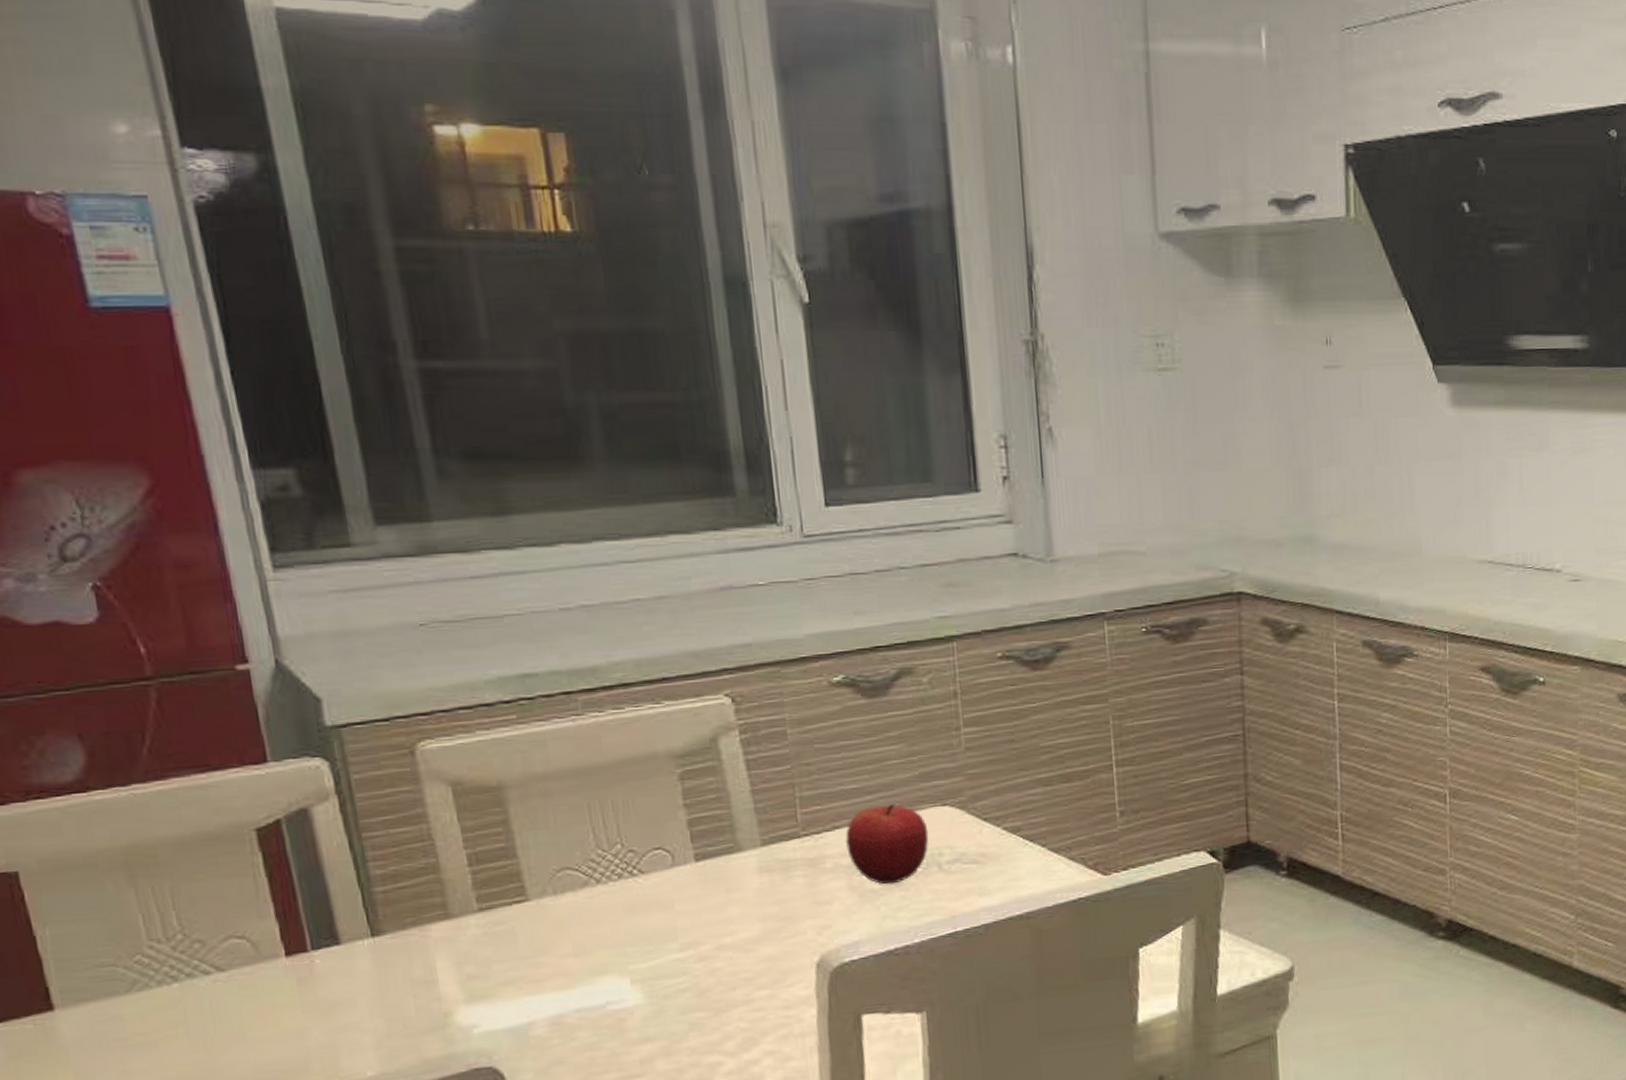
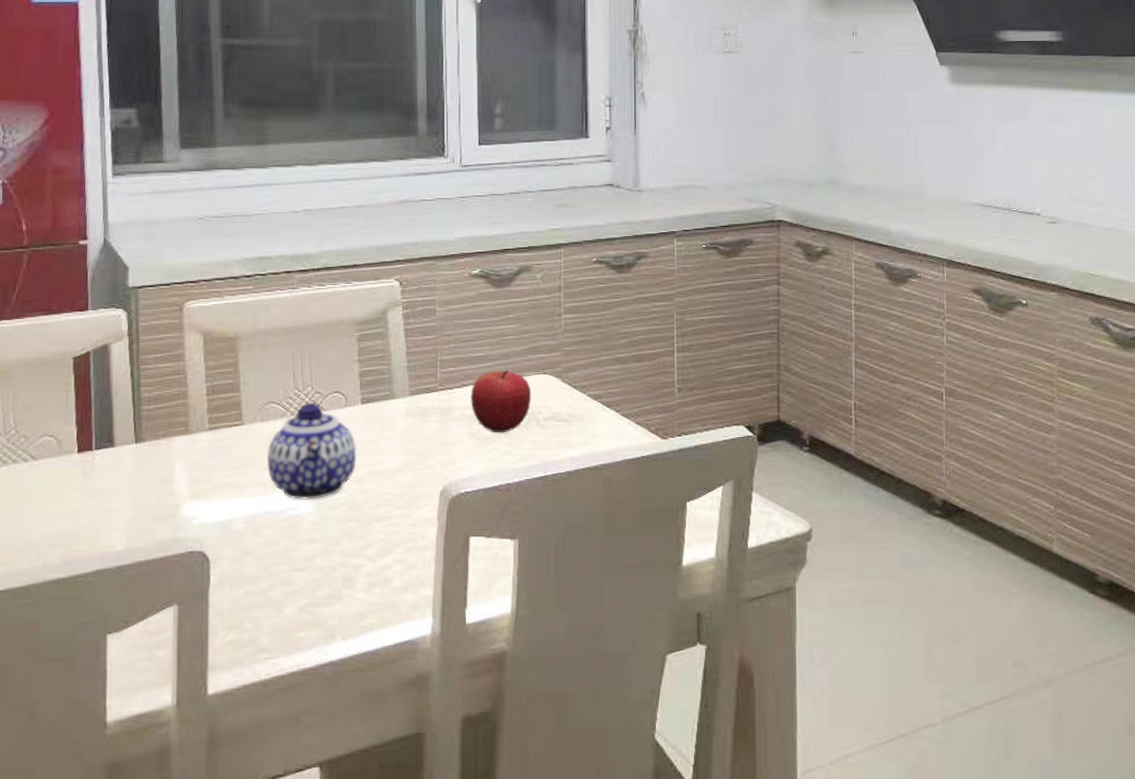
teapot: none [567,863,697,991] -> present [266,402,356,500]

